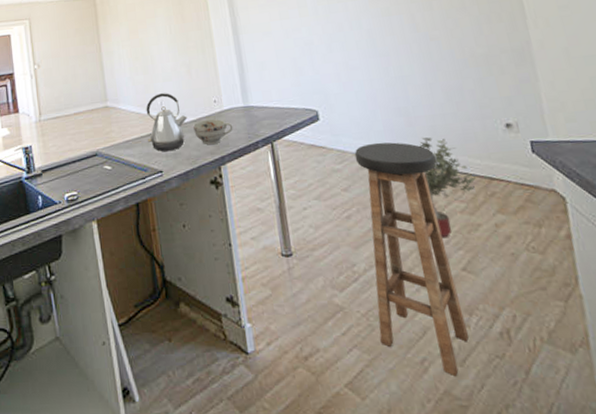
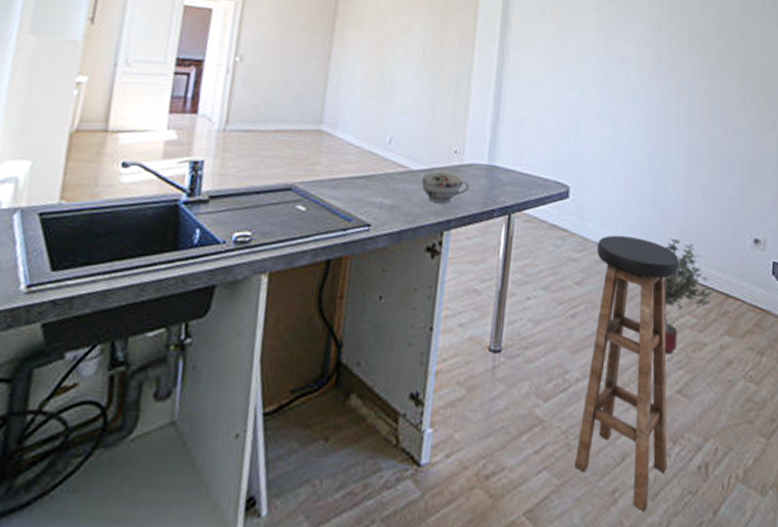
kettle: present [146,93,188,151] -> none [360,128,418,202]

